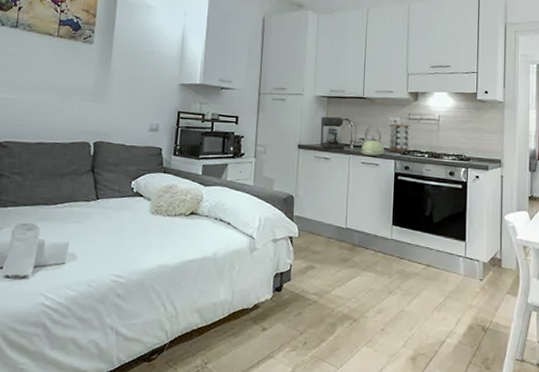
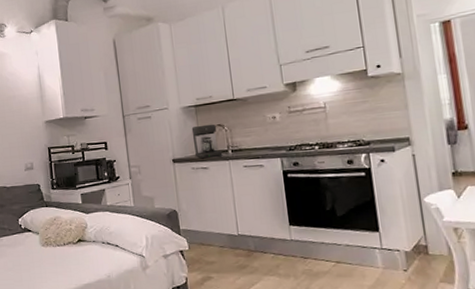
kettle: present [358,126,386,156] -> none [236,127,270,158]
spice rack: present [388,120,411,153] -> none [267,115,297,150]

